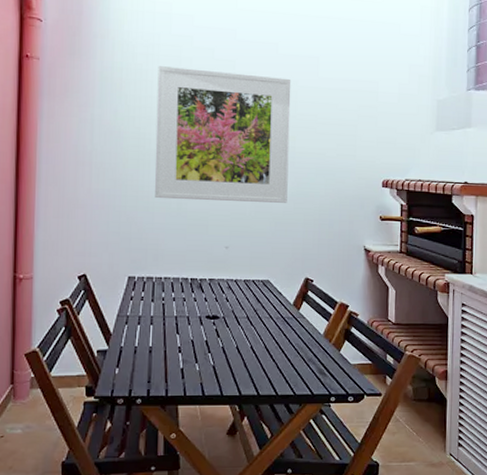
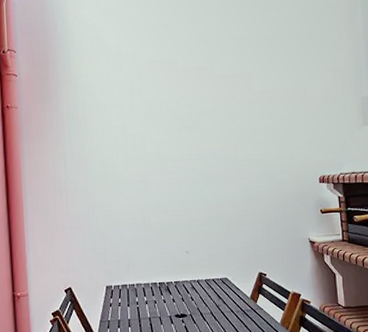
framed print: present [155,66,291,203] -> none [114,96,236,216]

